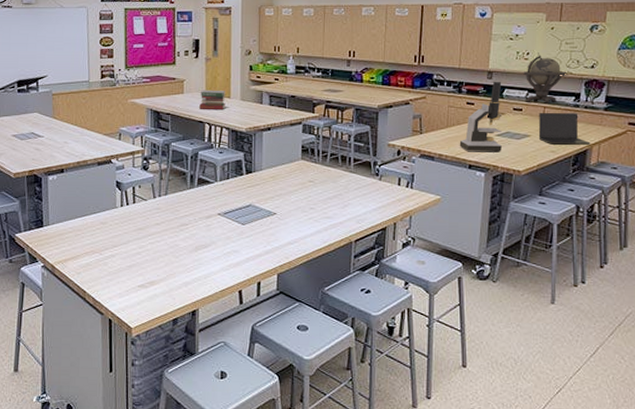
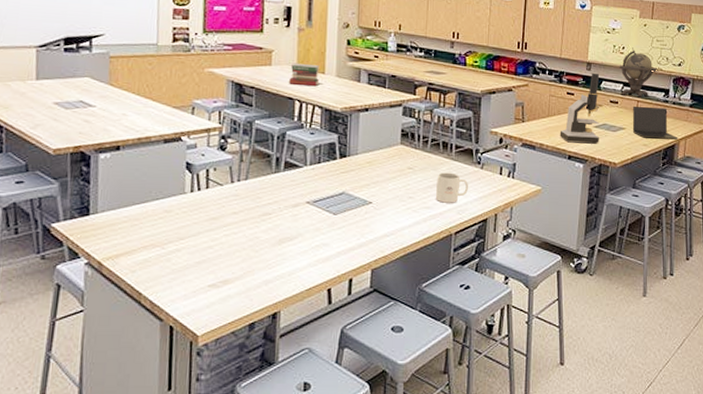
mug: none [336,184,367,213] -> present [436,172,468,203]

